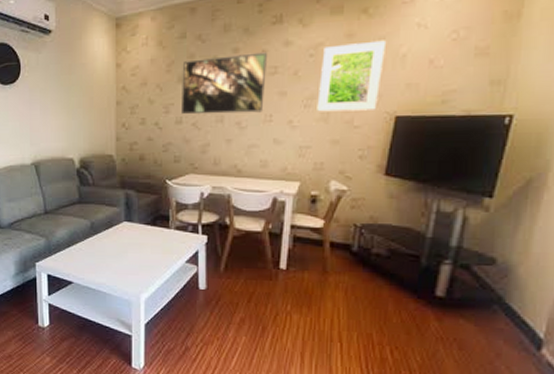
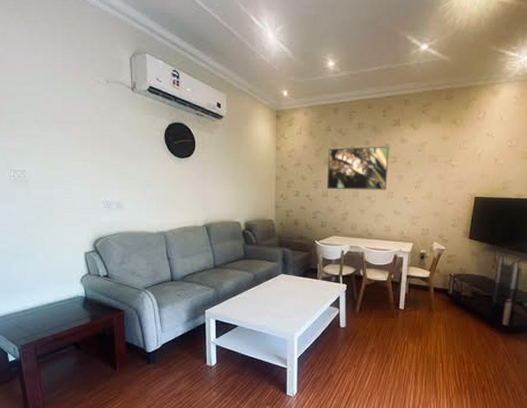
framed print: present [317,40,387,112] -> none [424,143,469,192]

